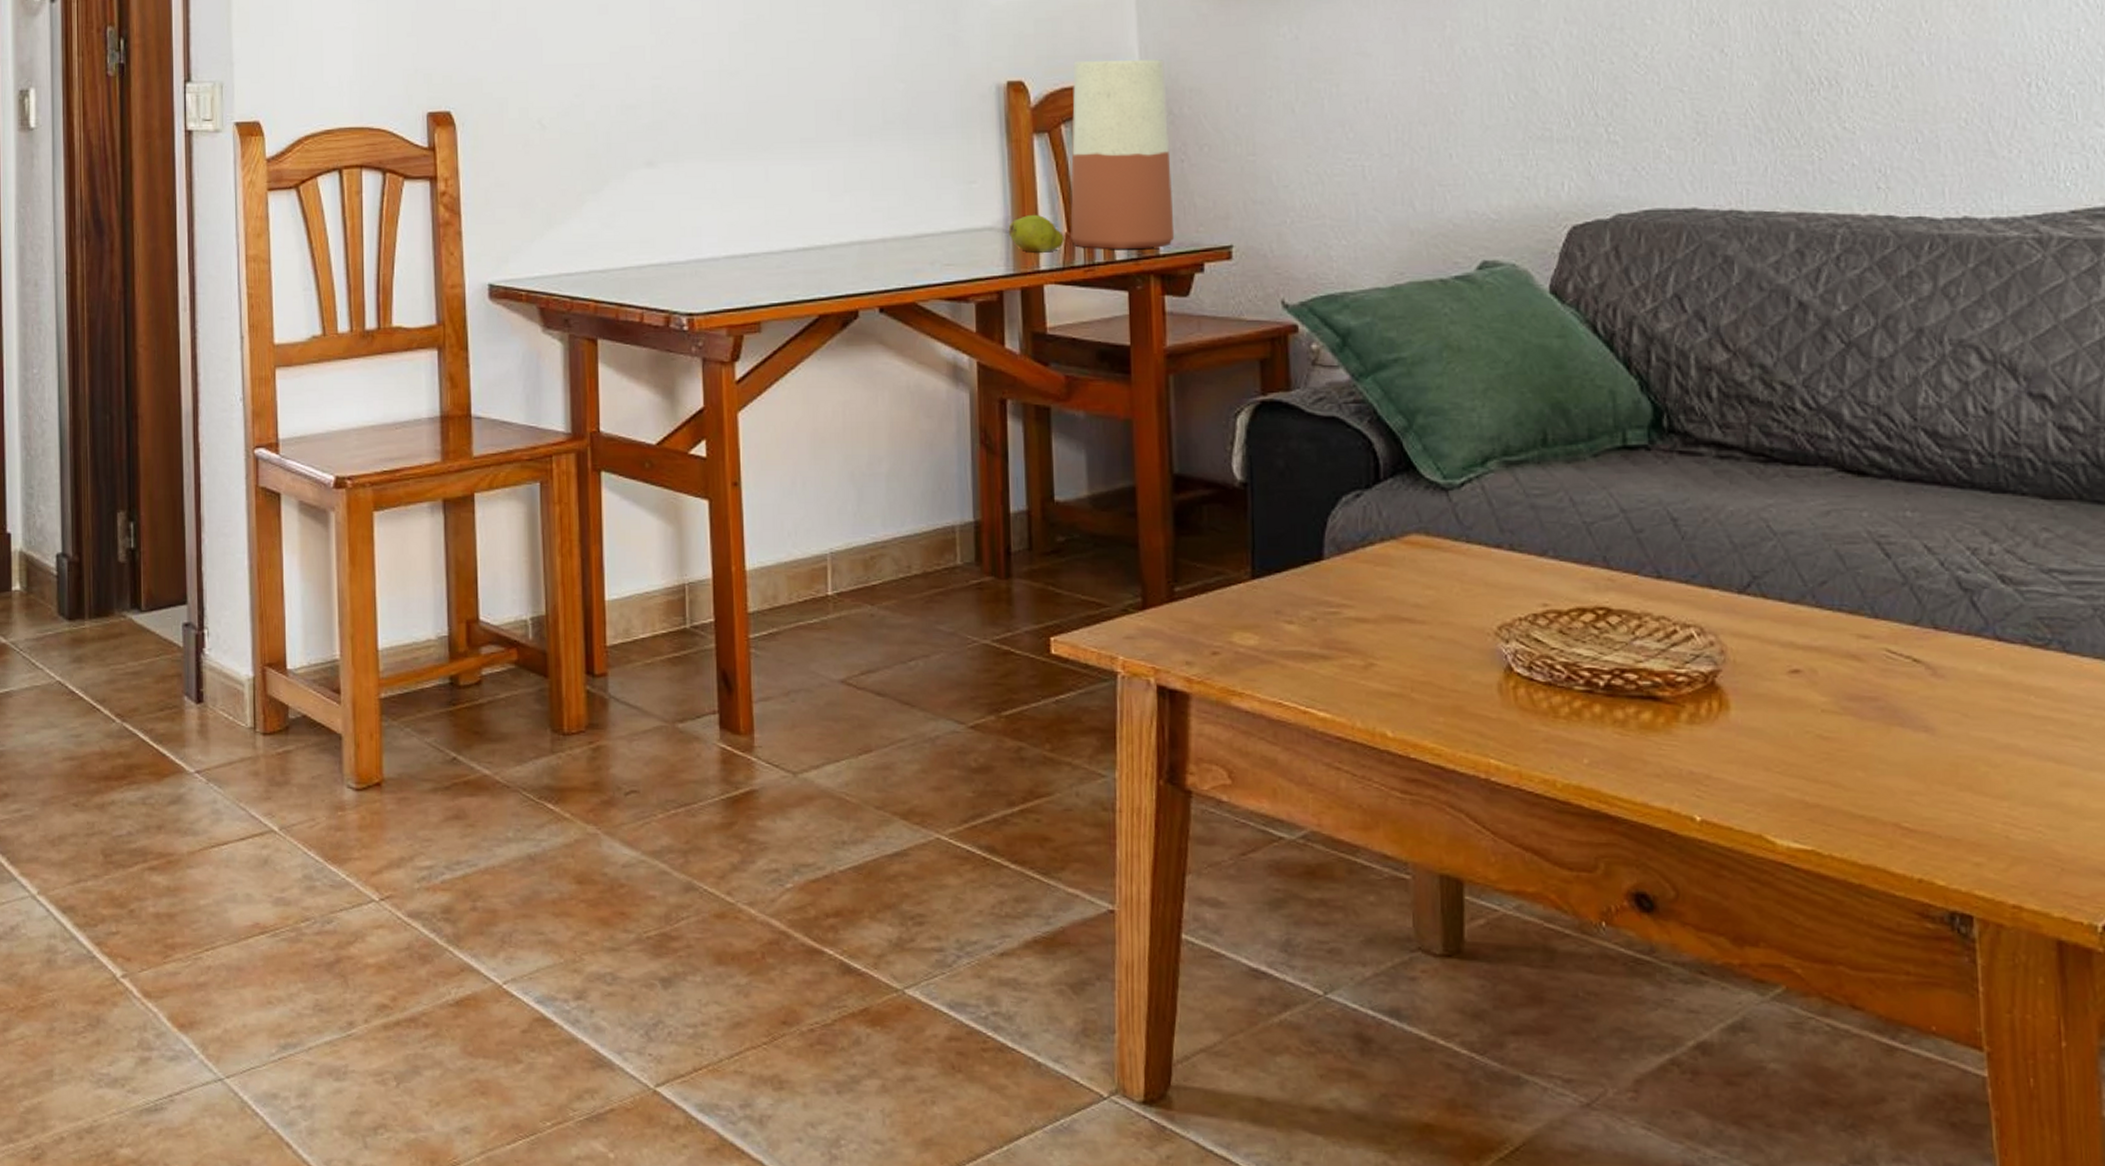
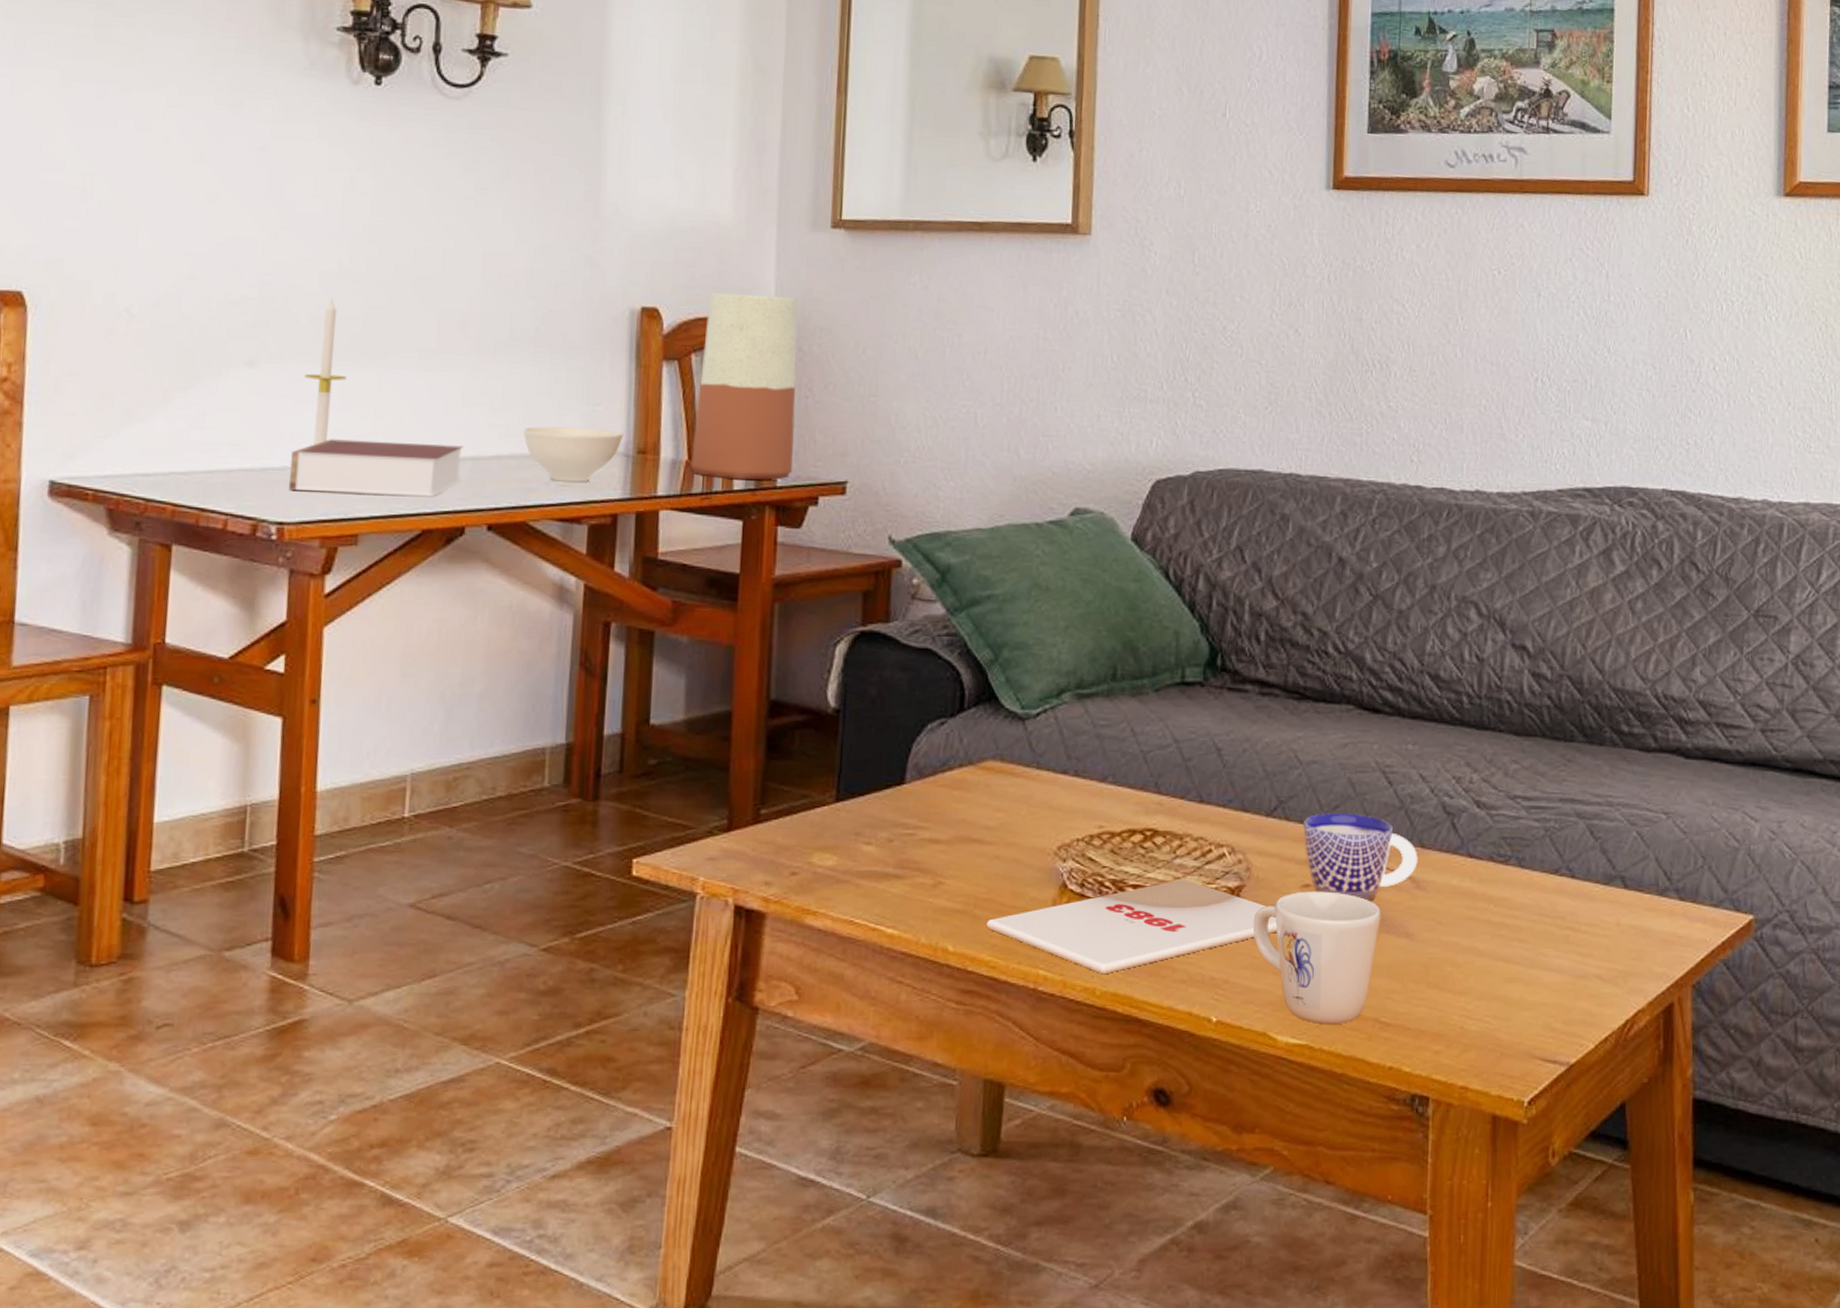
book: none [693,230,851,283] -> present [288,439,464,498]
candle: none [699,95,737,238] -> present [305,297,347,445]
bowl: none [904,205,1002,262] -> present [522,426,624,484]
fruit: present [1008,214,1064,253] -> none [628,440,684,479]
magazine: none [1426,663,1764,766] -> present [986,879,1277,975]
mug: none [1734,677,1892,829] -> present [1252,891,1381,1025]
cup: none [1785,589,1932,690] -> present [1303,813,1418,901]

